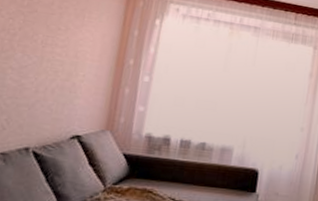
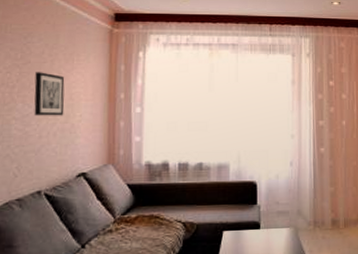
wall art: none [33,23,72,73] -> present [34,72,65,116]

